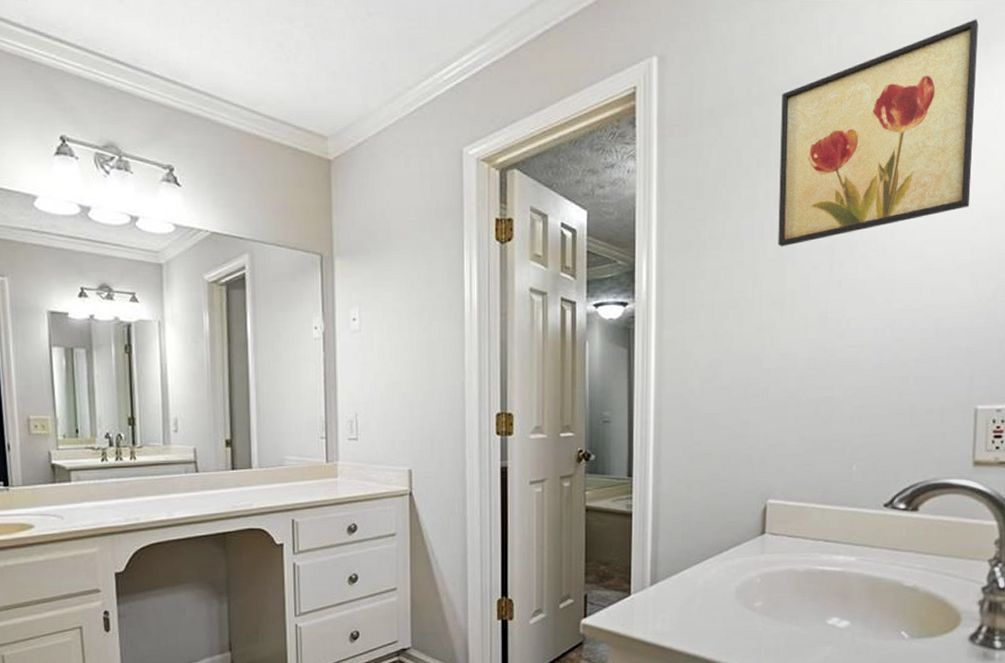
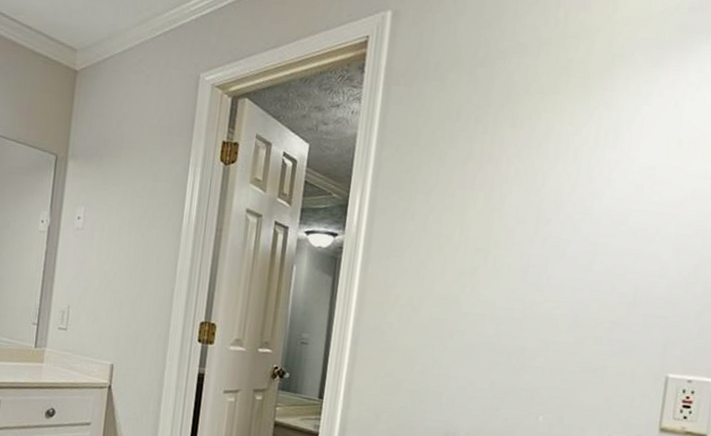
wall art: present [778,19,979,247] -> none [488,9,703,200]

